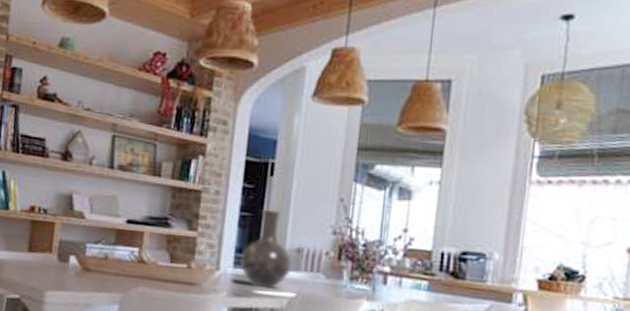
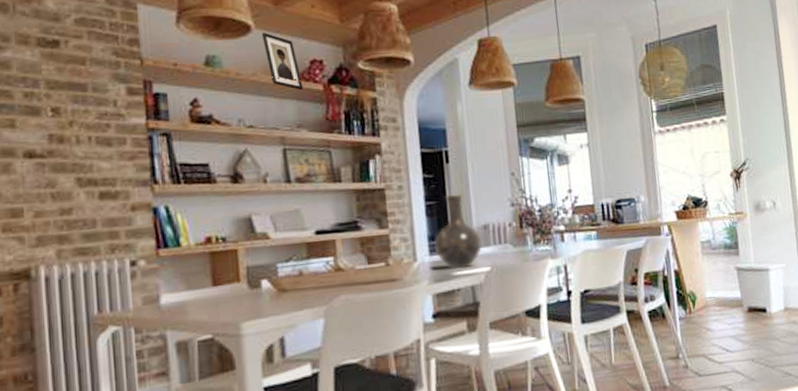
picture frame: none [114,20,143,80] -> present [261,33,303,90]

